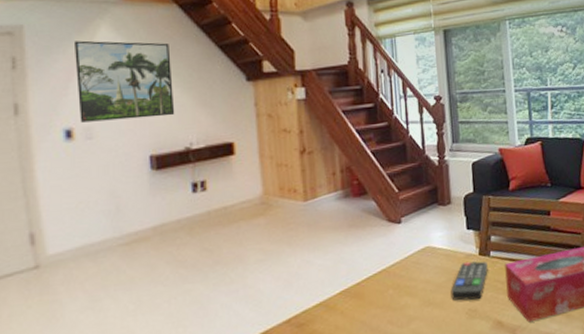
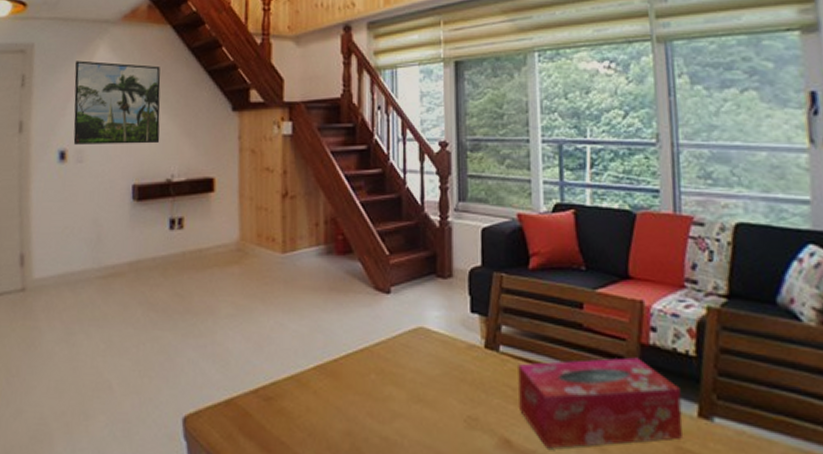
remote control: present [451,261,488,301] -> none [446,353,495,406]

